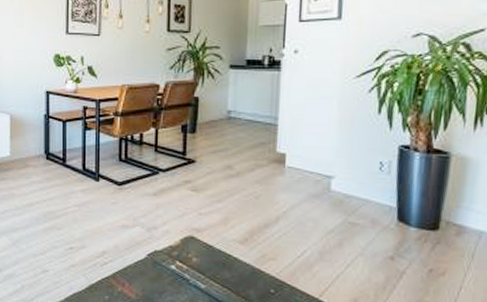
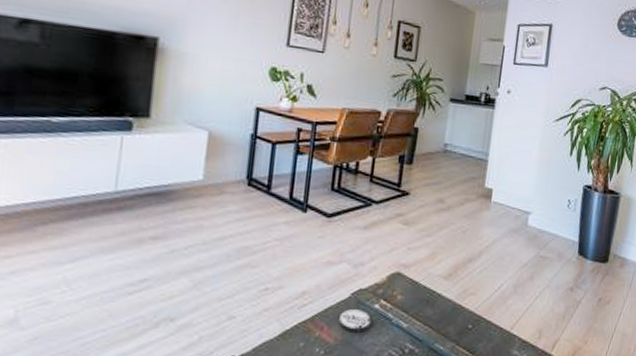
coaster: none [137,268,169,290] -> present [338,308,372,333]

